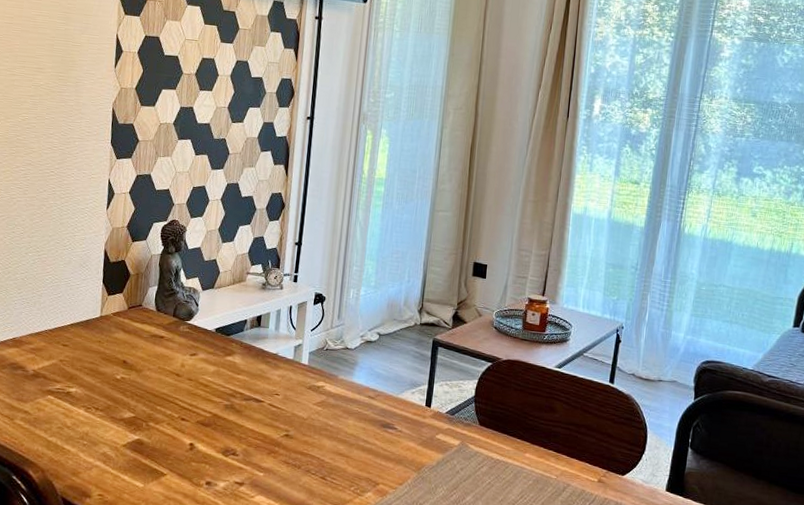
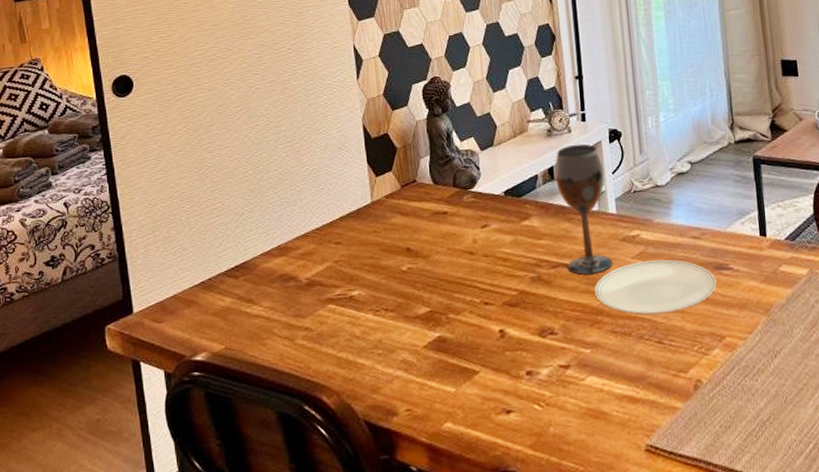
wine glass: none [257,300,305,412] -> present [554,143,613,276]
plate: none [276,408,381,456] -> present [594,259,717,316]

